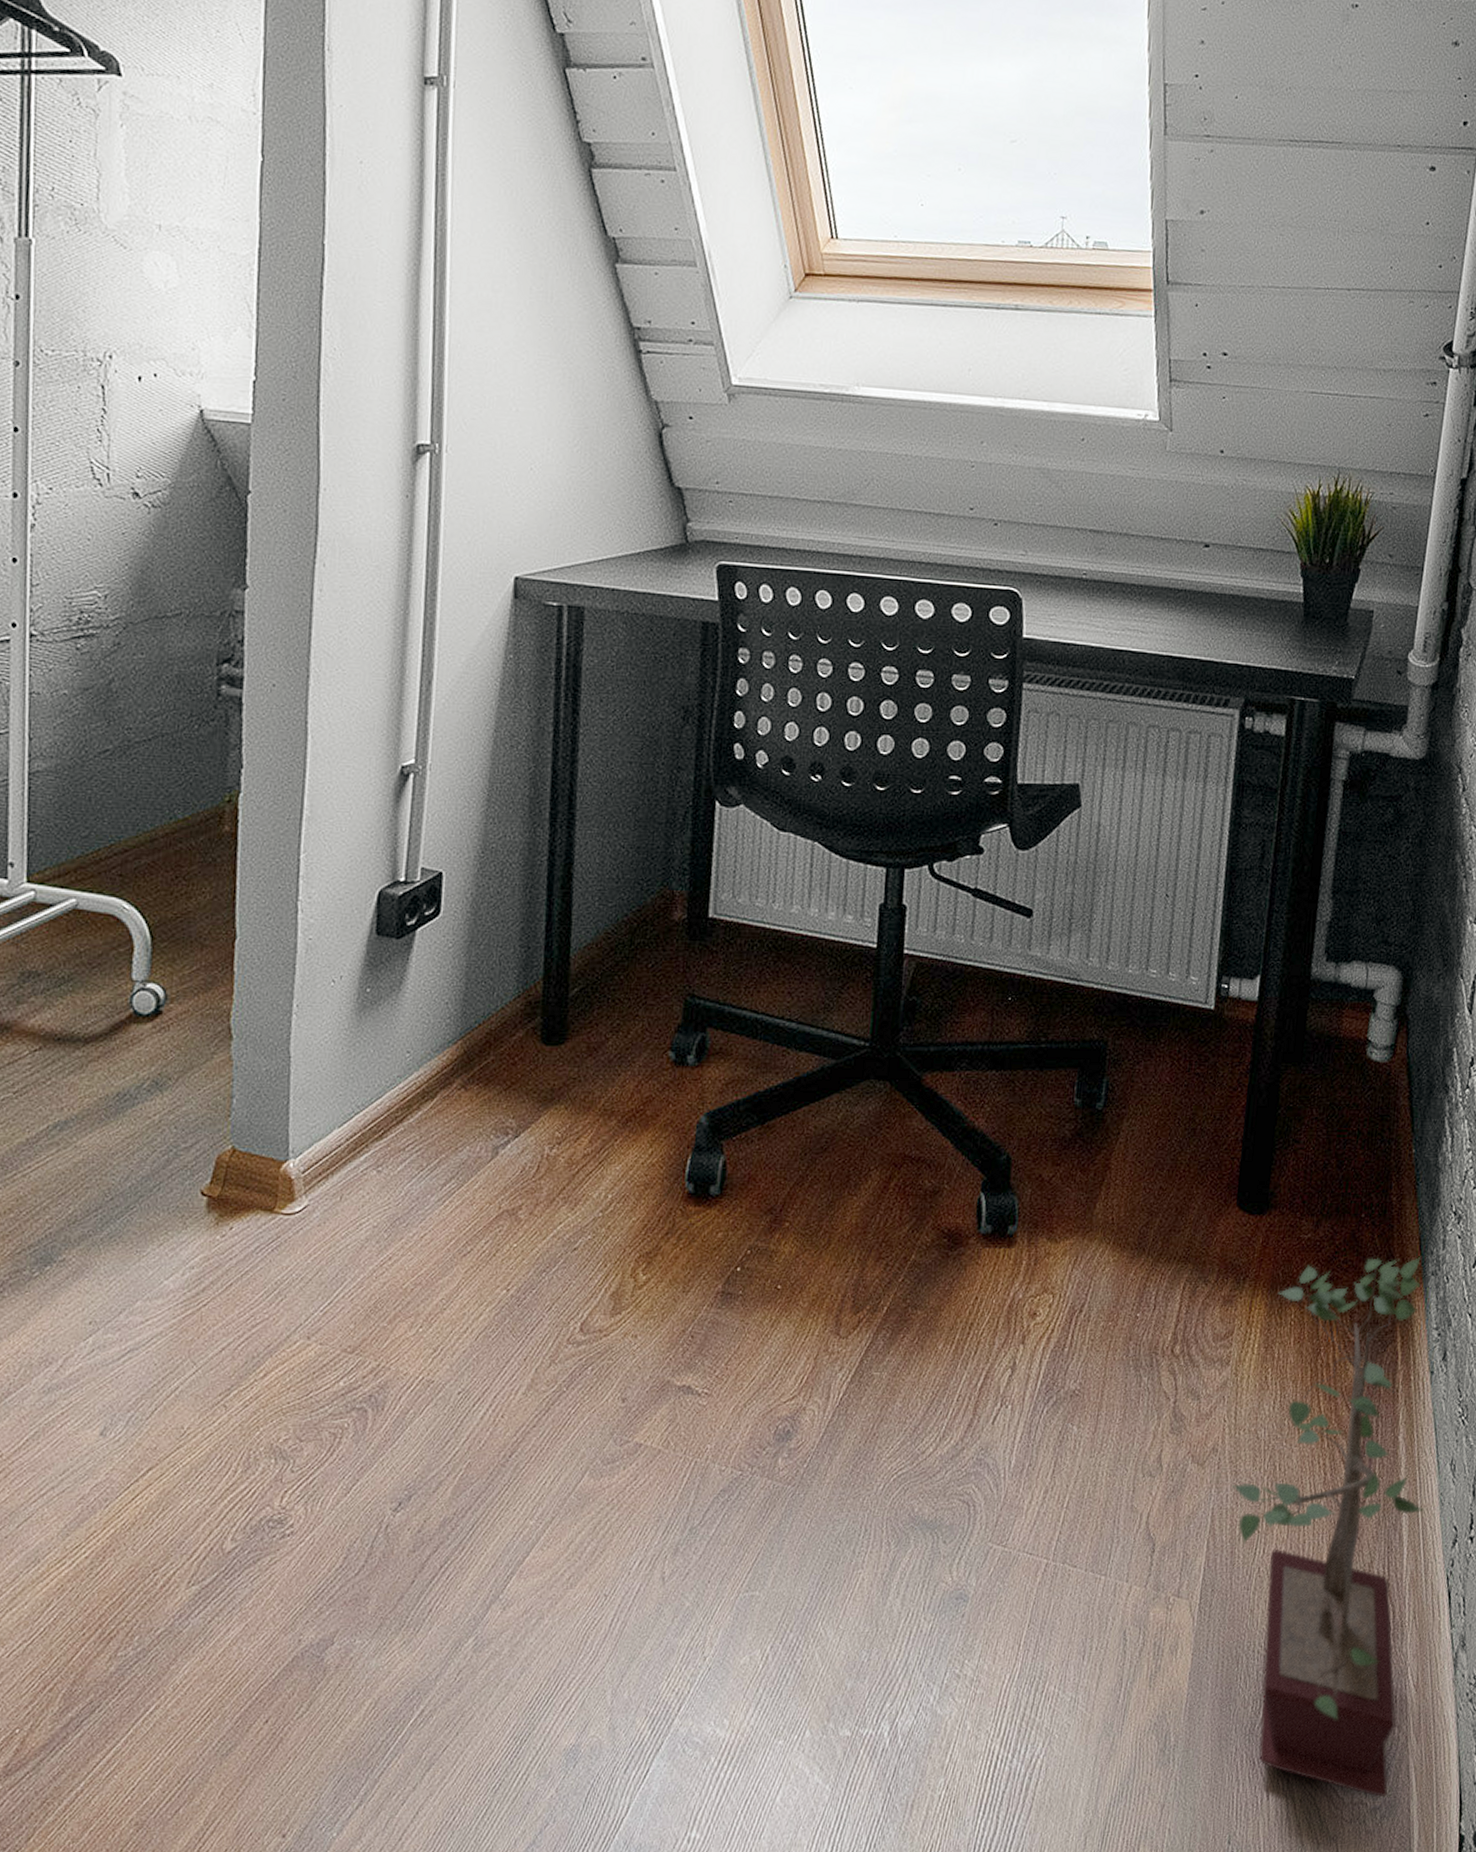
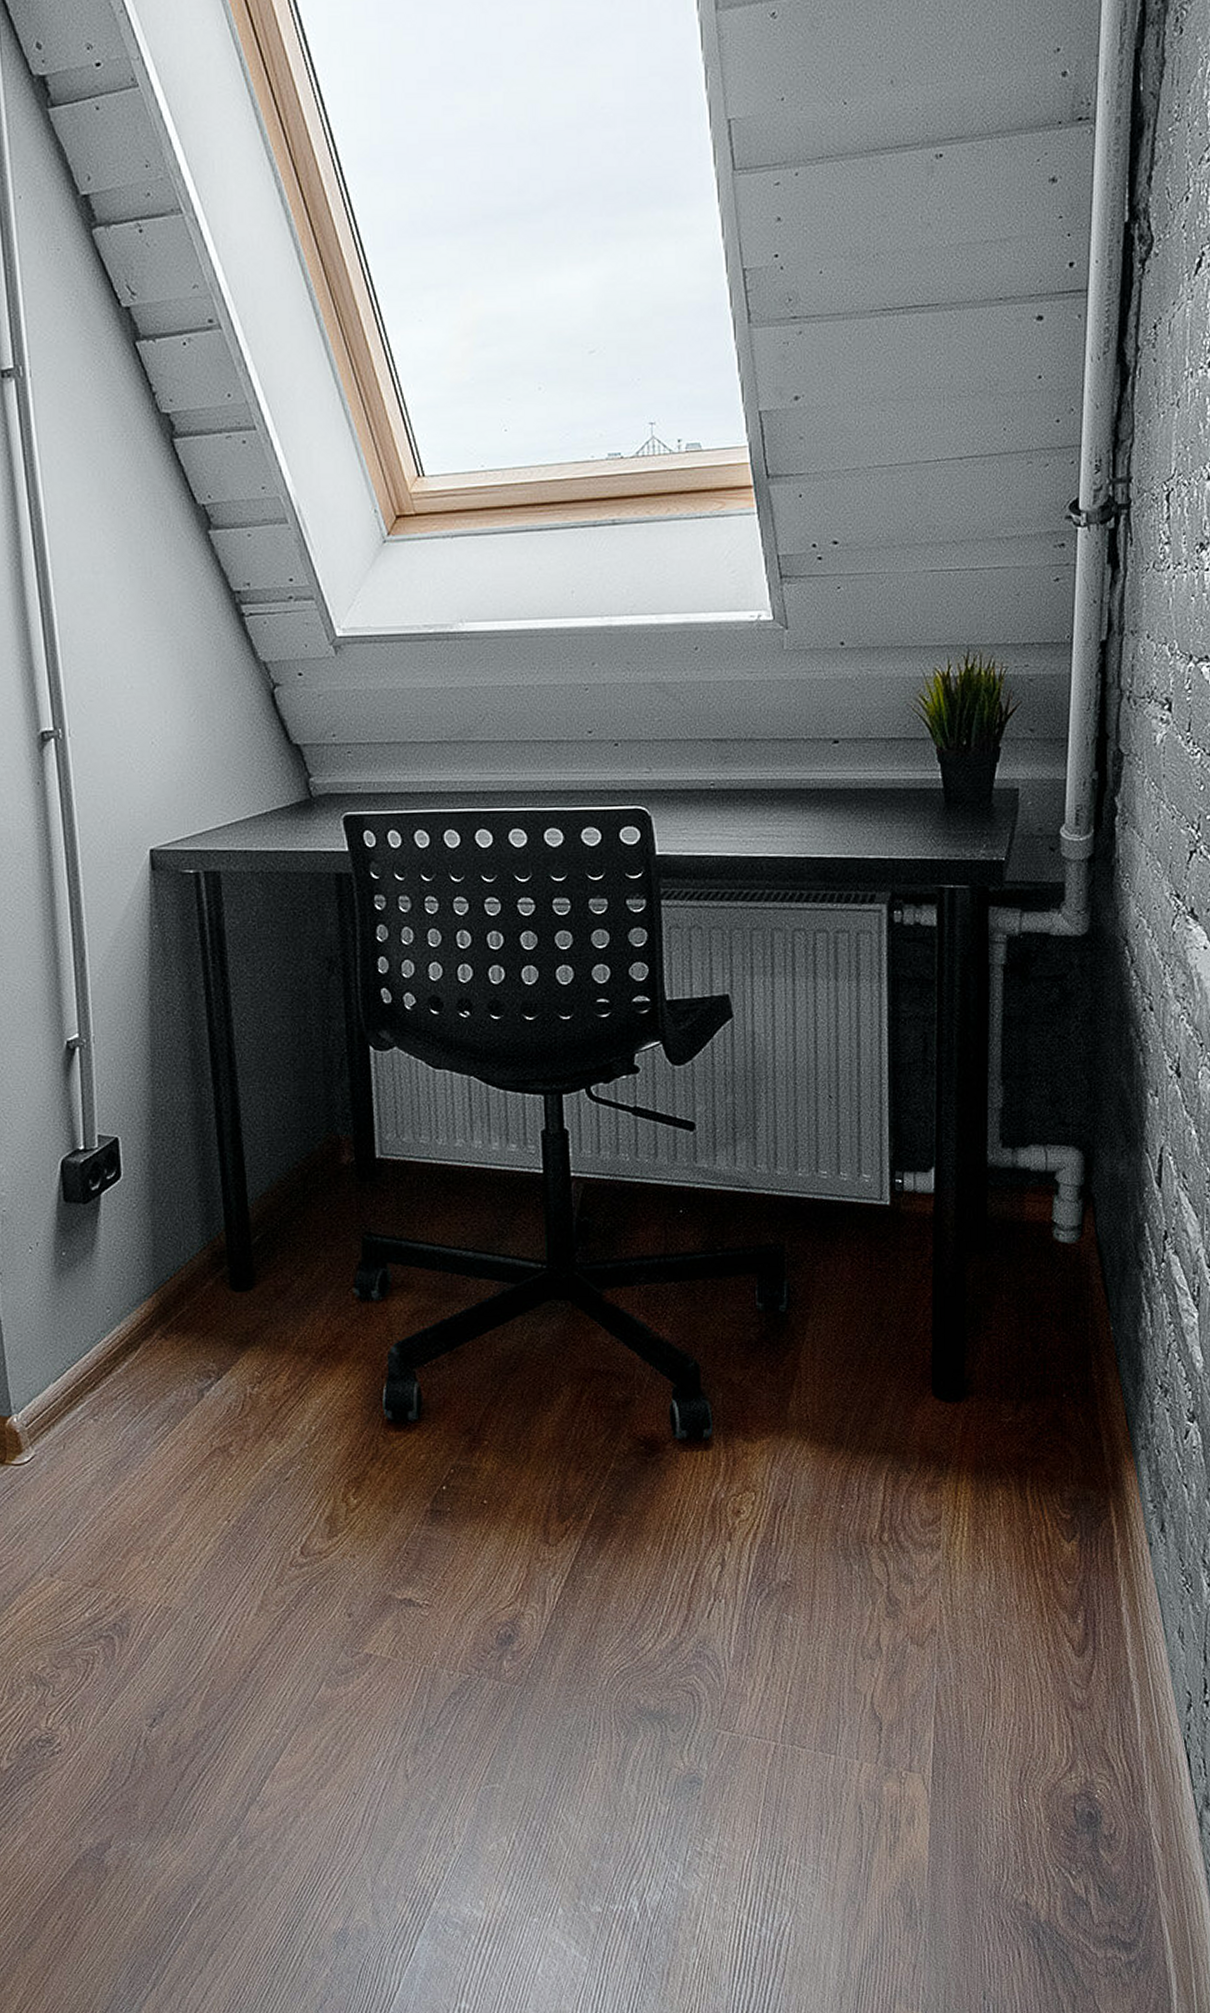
potted plant: present [1231,1256,1424,1798] -> none [954,1431,1155,1952]

